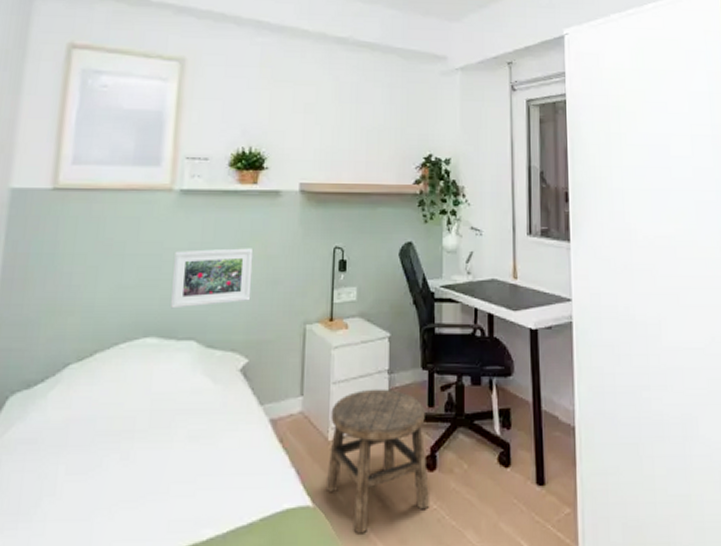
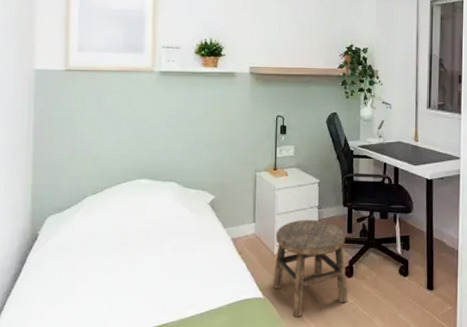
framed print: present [171,248,254,309] -> none [157,115,216,159]

